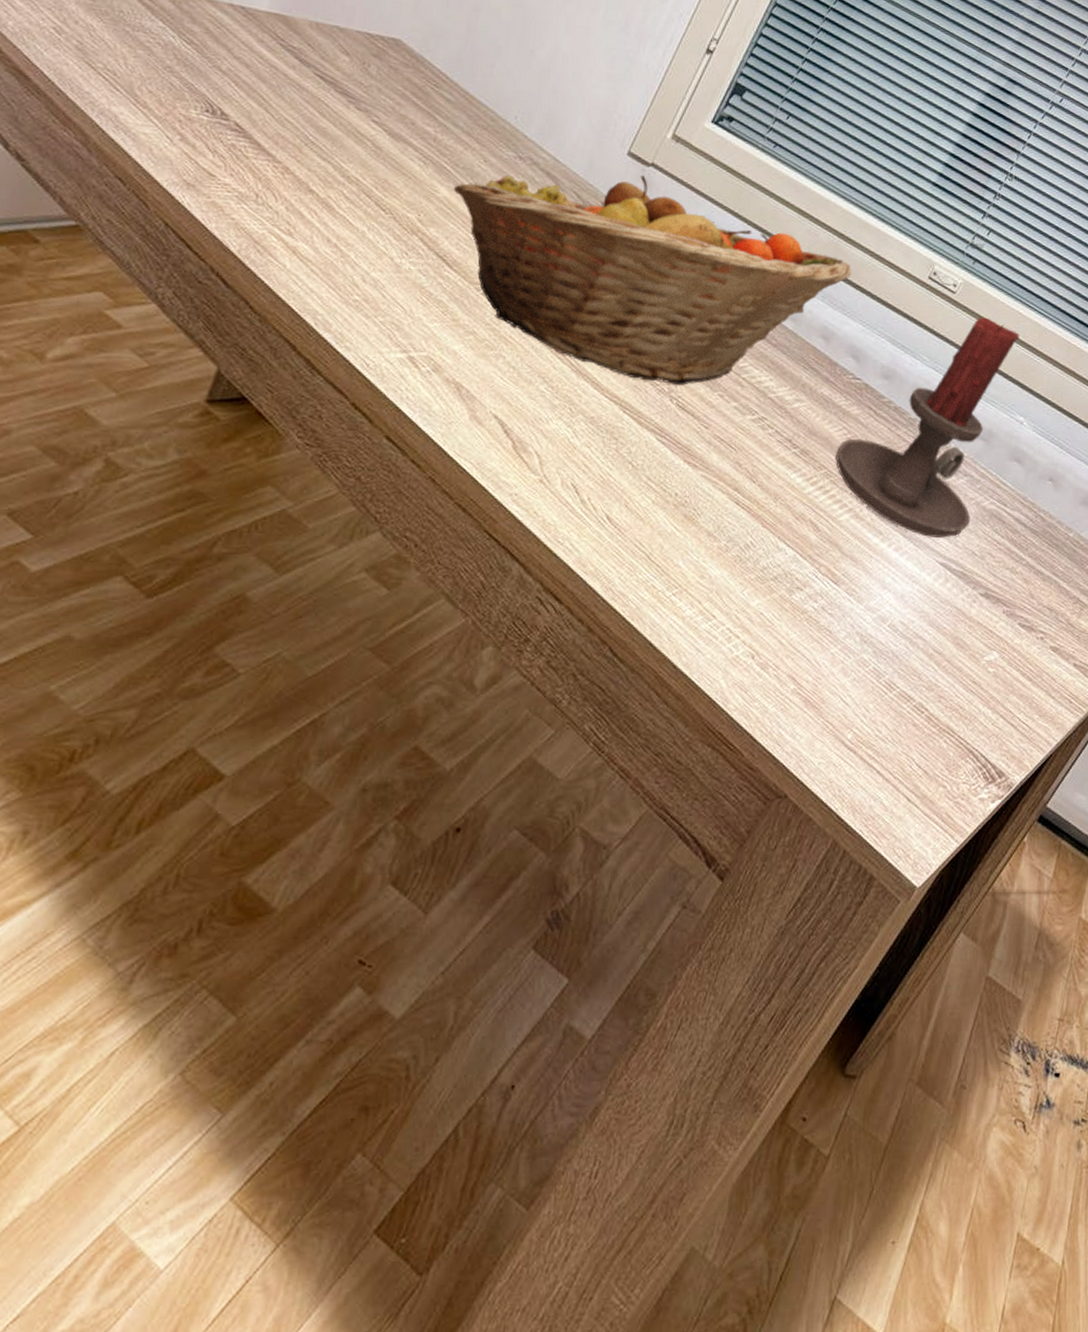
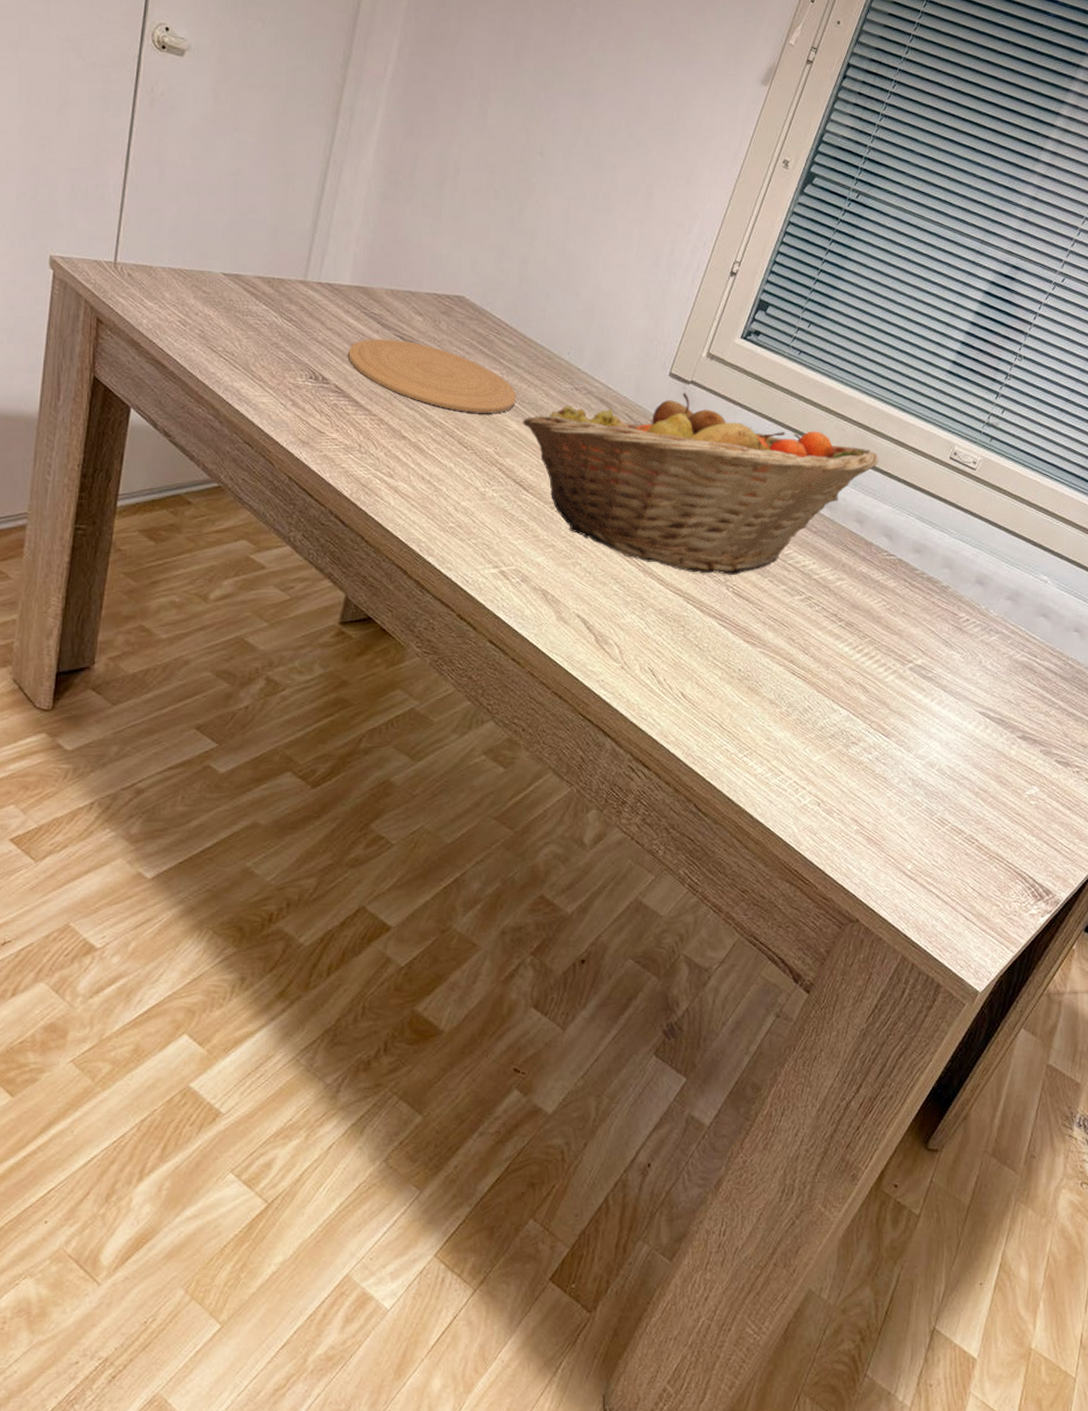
plate: none [254,74,451,175] -> present [347,339,517,413]
candle holder: present [835,317,1020,538] -> none [877,489,1039,690]

